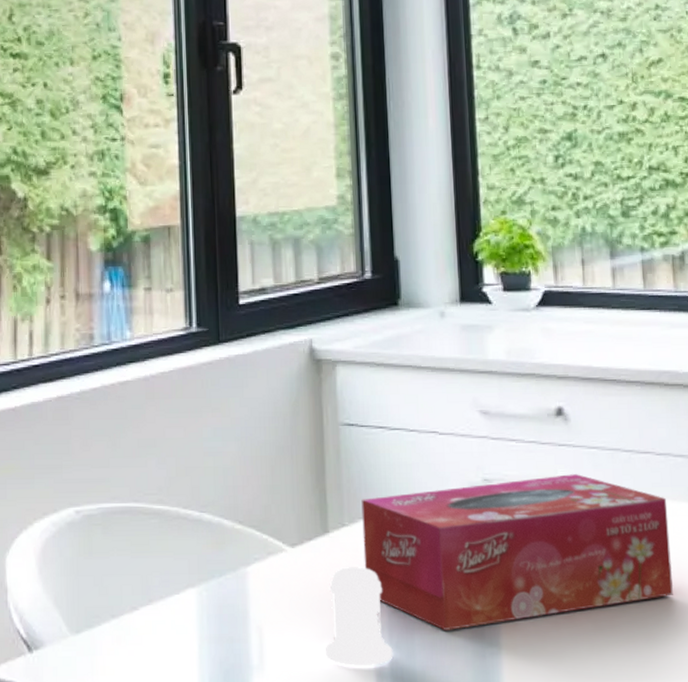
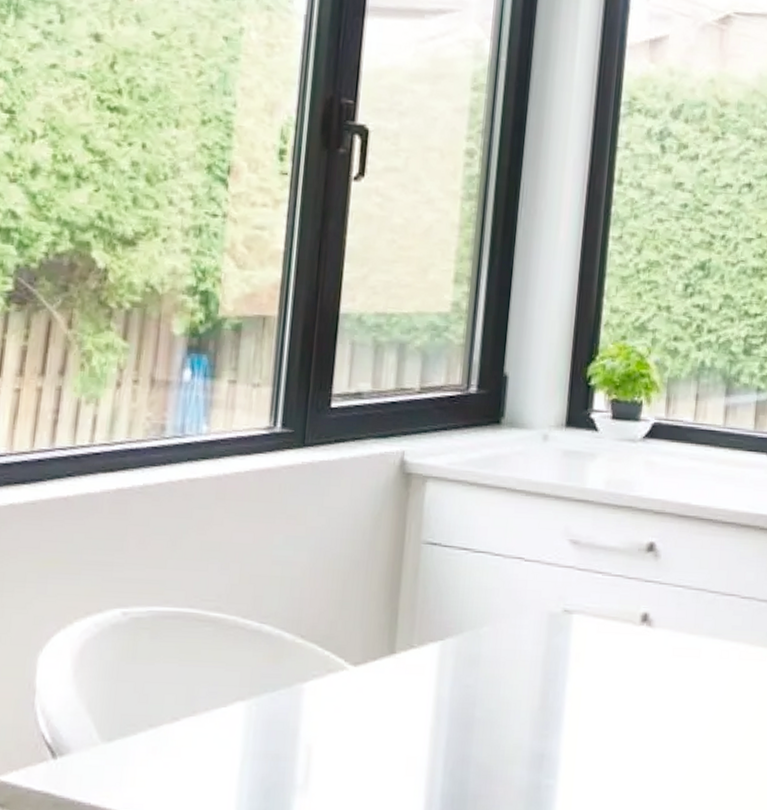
salt shaker: present [325,567,393,666] -> none [374,690,447,791]
tissue box: present [361,474,674,630] -> none [428,611,745,760]

